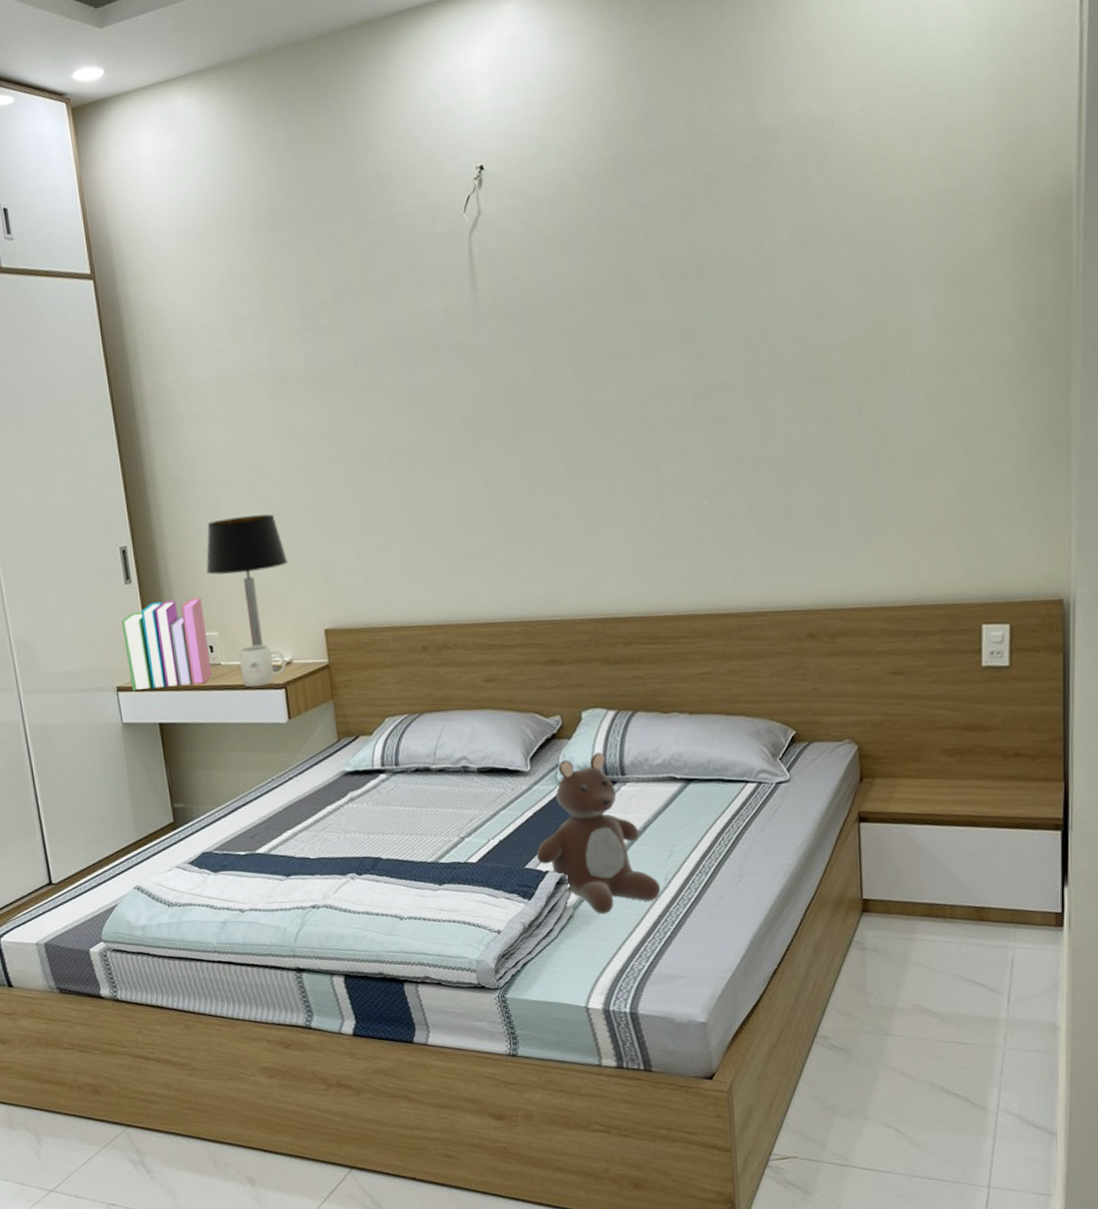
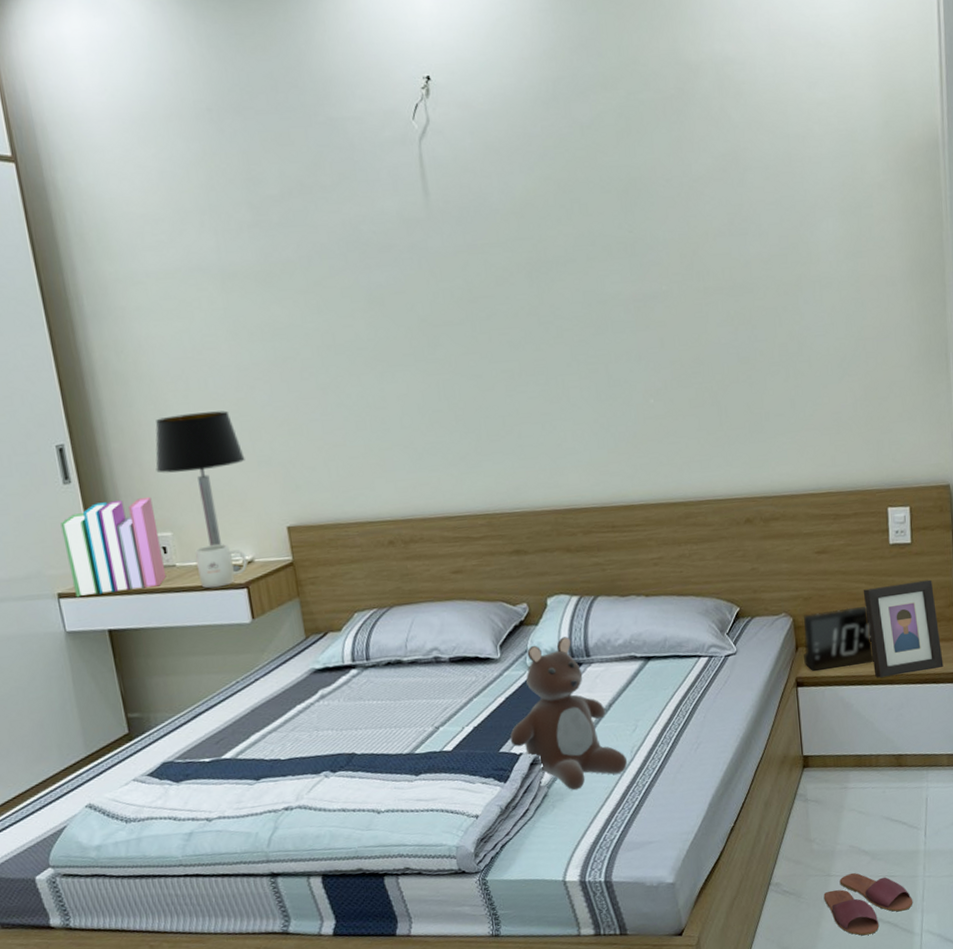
alarm clock: none [869,736,955,806] -> present [803,606,874,671]
slippers: none [879,1034,989,1106] -> present [823,872,913,936]
picture frame: none [945,709,1043,818] -> present [863,579,944,678]

